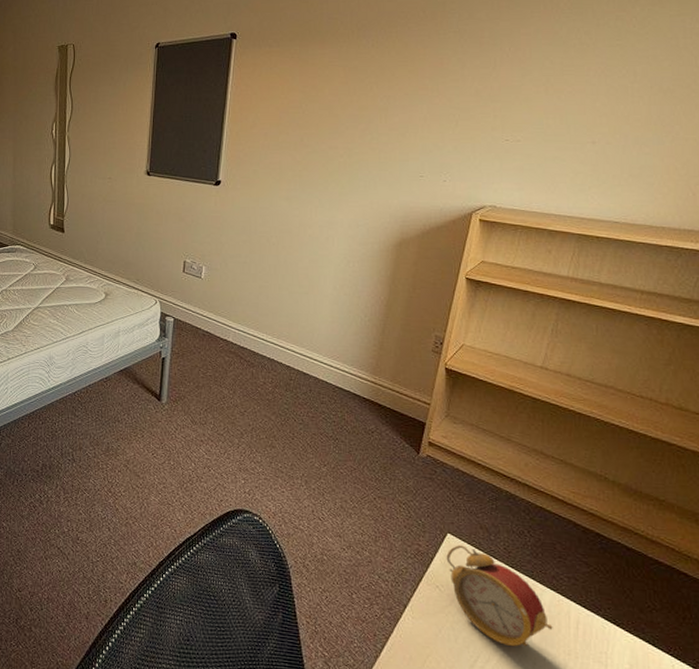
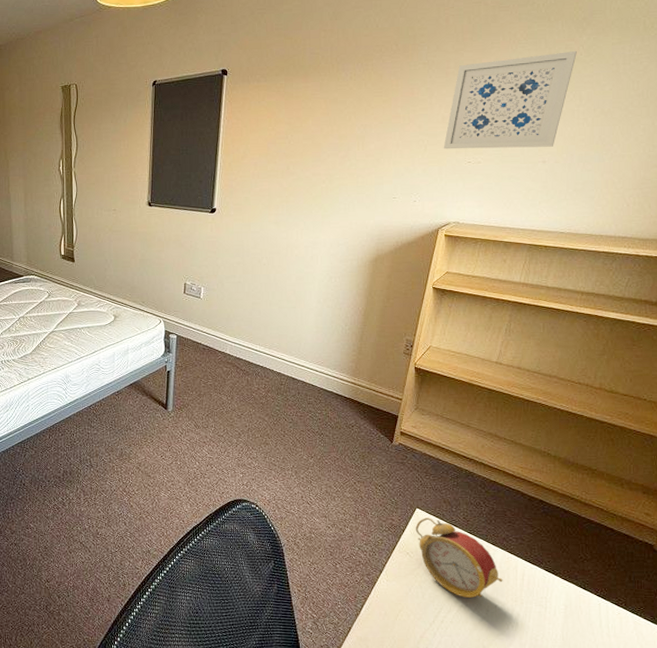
wall art: none [477,22,629,126] -> present [443,50,577,150]

